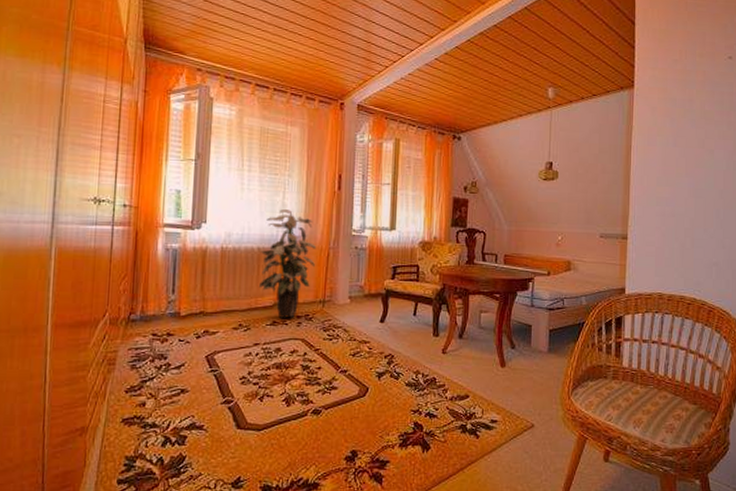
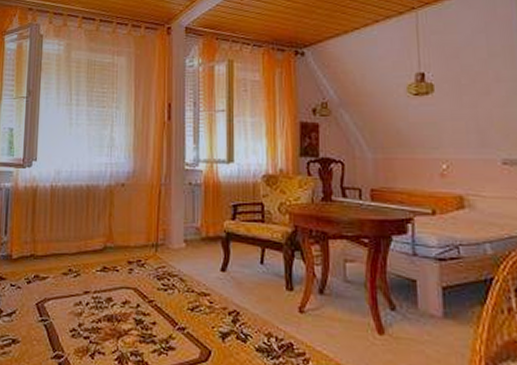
indoor plant: present [259,209,317,318] -> none [89,144,147,264]

